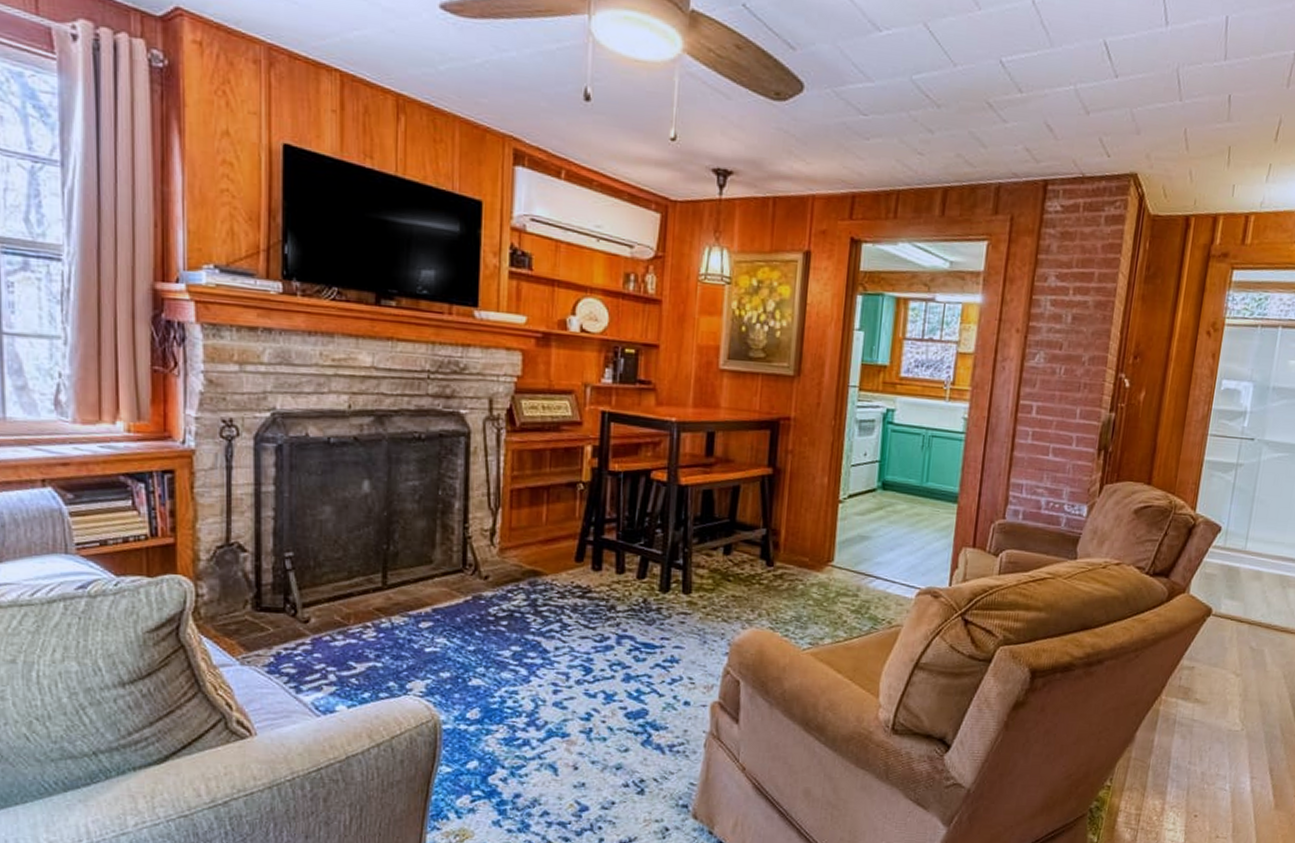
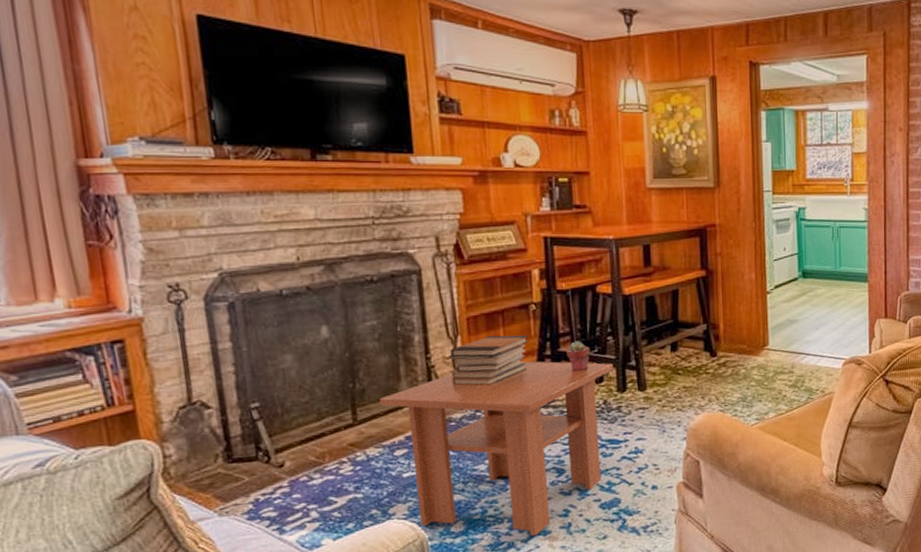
coffee table: none [412,544,659,737] -> present [380,361,614,536]
book stack: none [487,511,572,566] -> present [448,335,529,386]
potted succulent: none [610,529,636,563] -> present [566,341,590,372]

